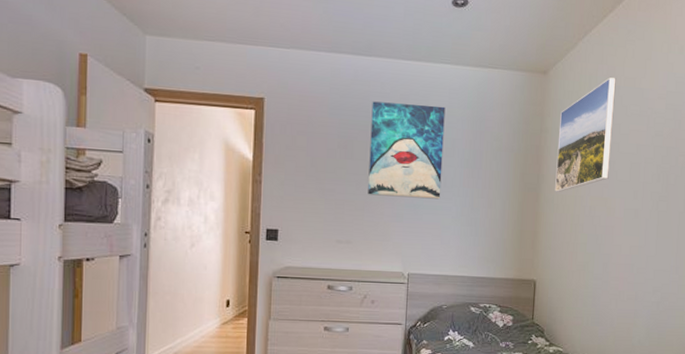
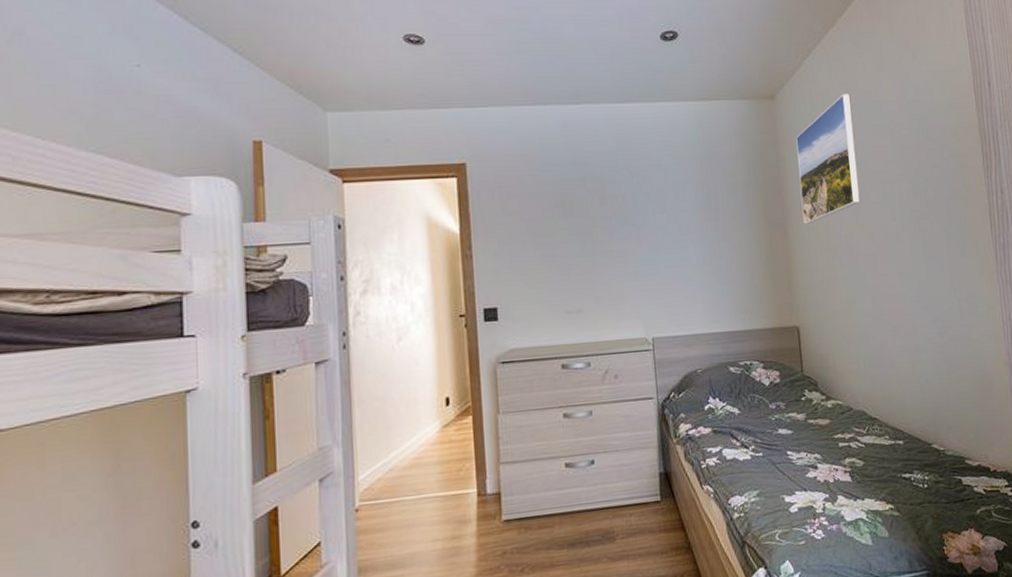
wall art: present [368,101,446,200] -> none [587,147,678,255]

